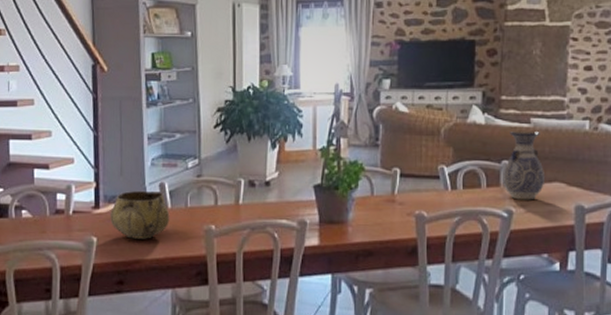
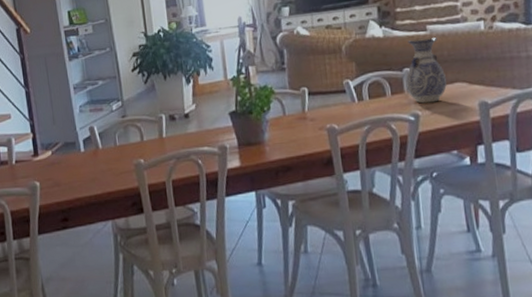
decorative bowl: present [110,190,170,239] -> none [48,135,102,180]

